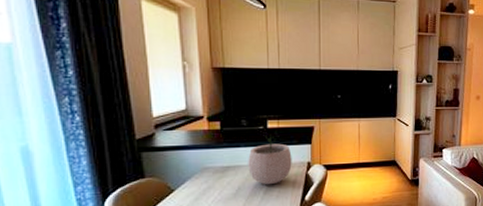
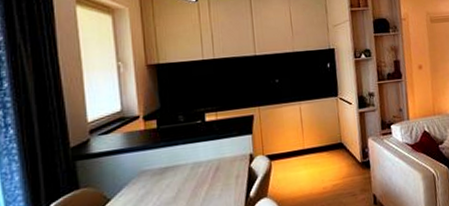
plant pot: present [248,135,292,185] -> none [187,128,234,184]

